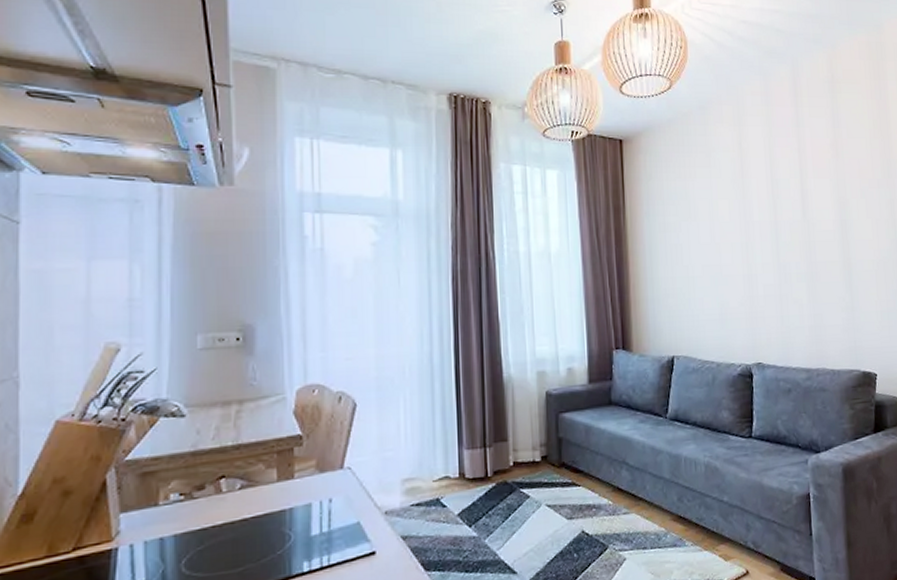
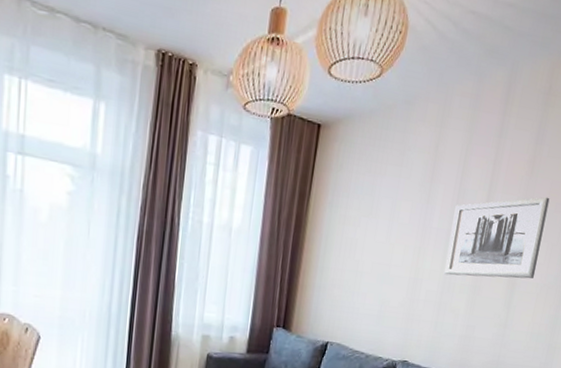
wall art: none [772,175,868,266] -> present [444,197,550,279]

